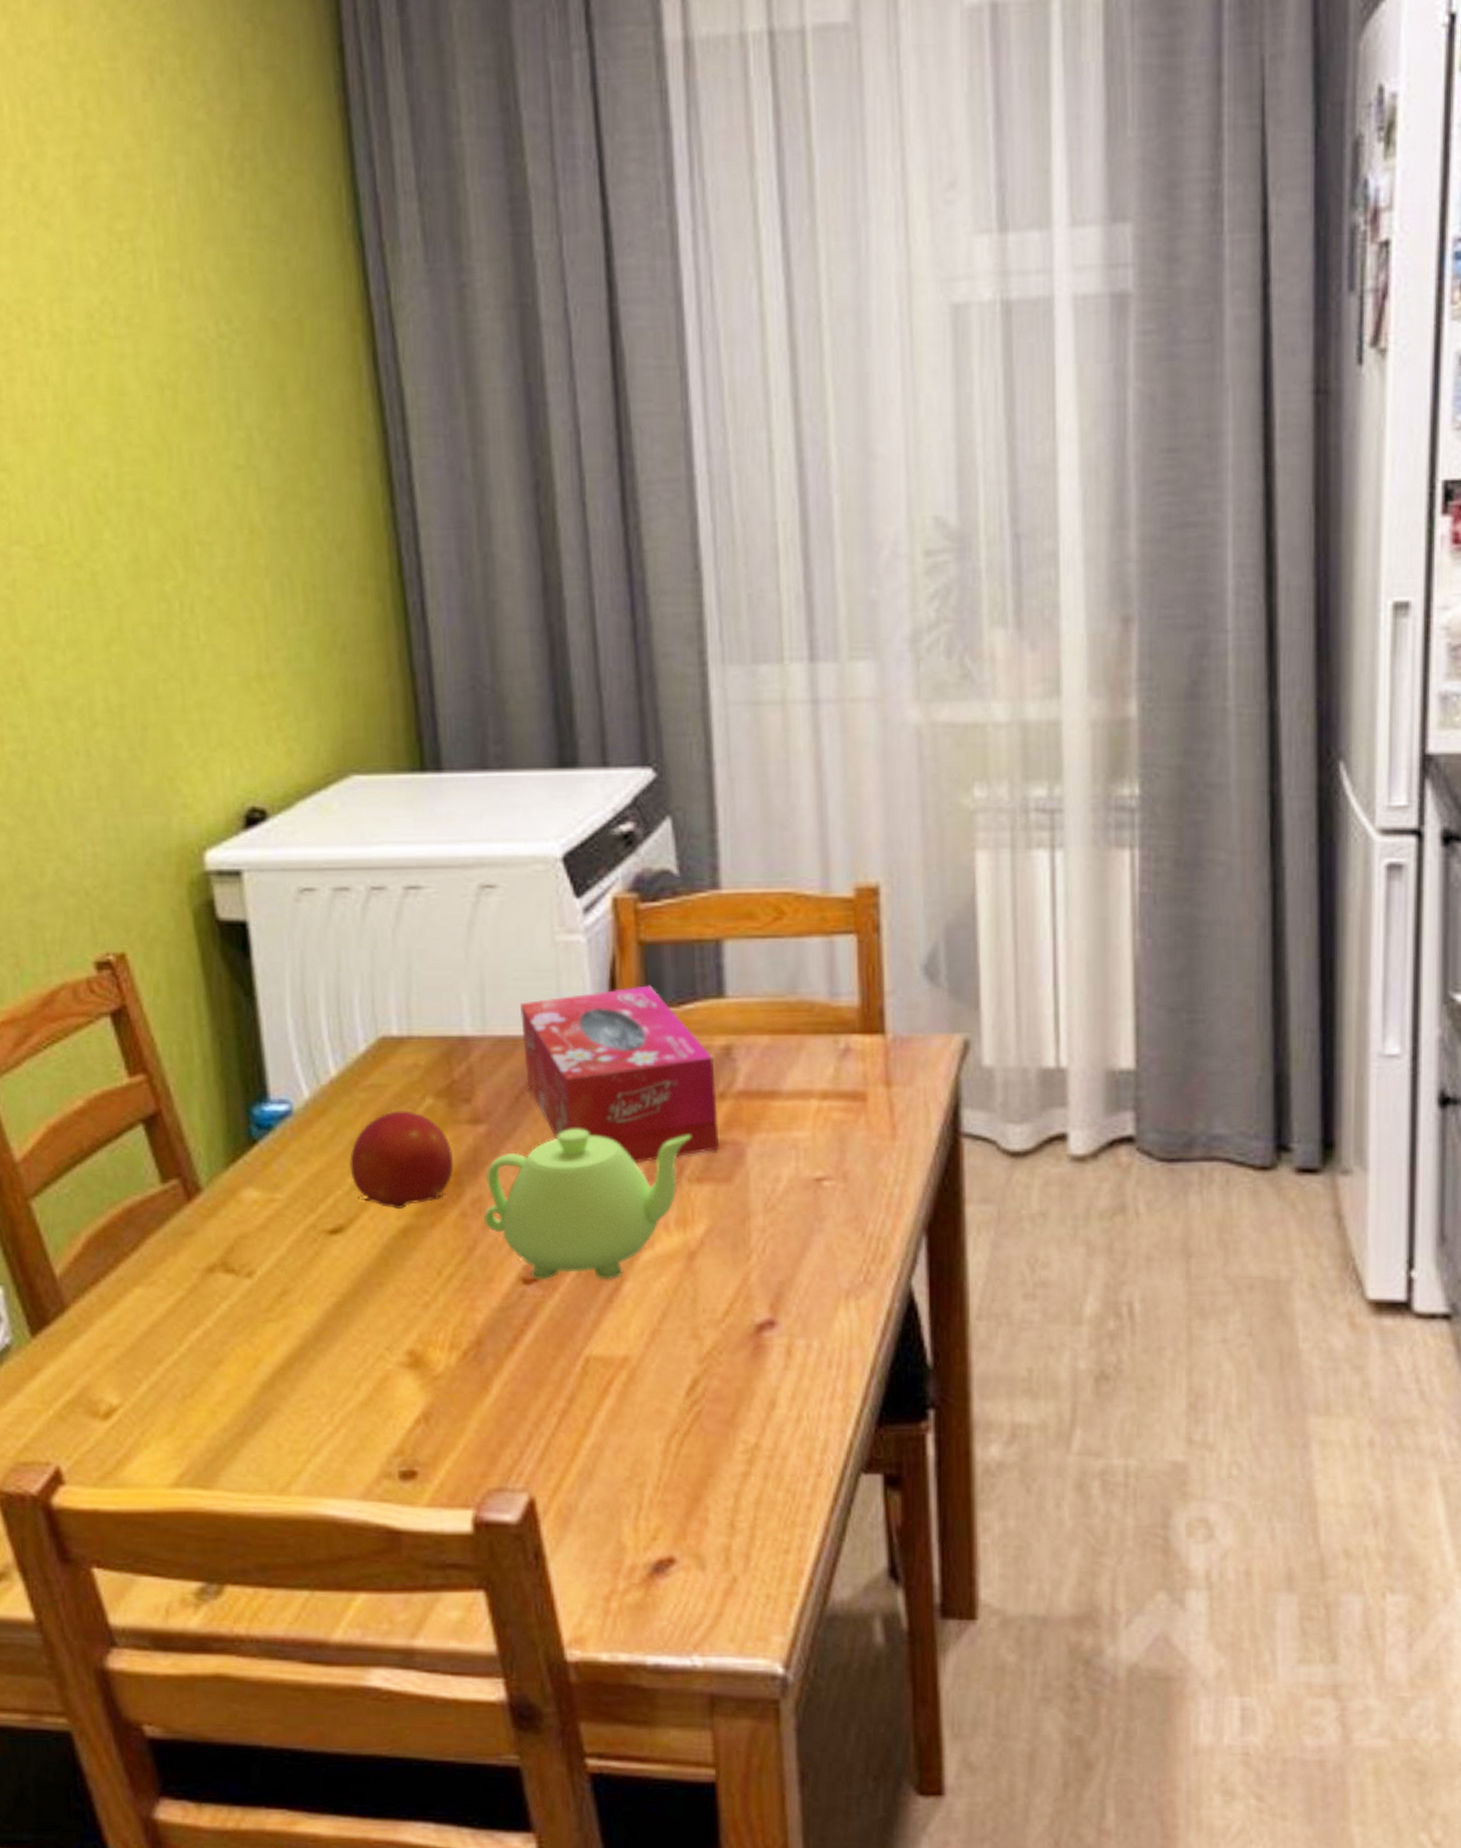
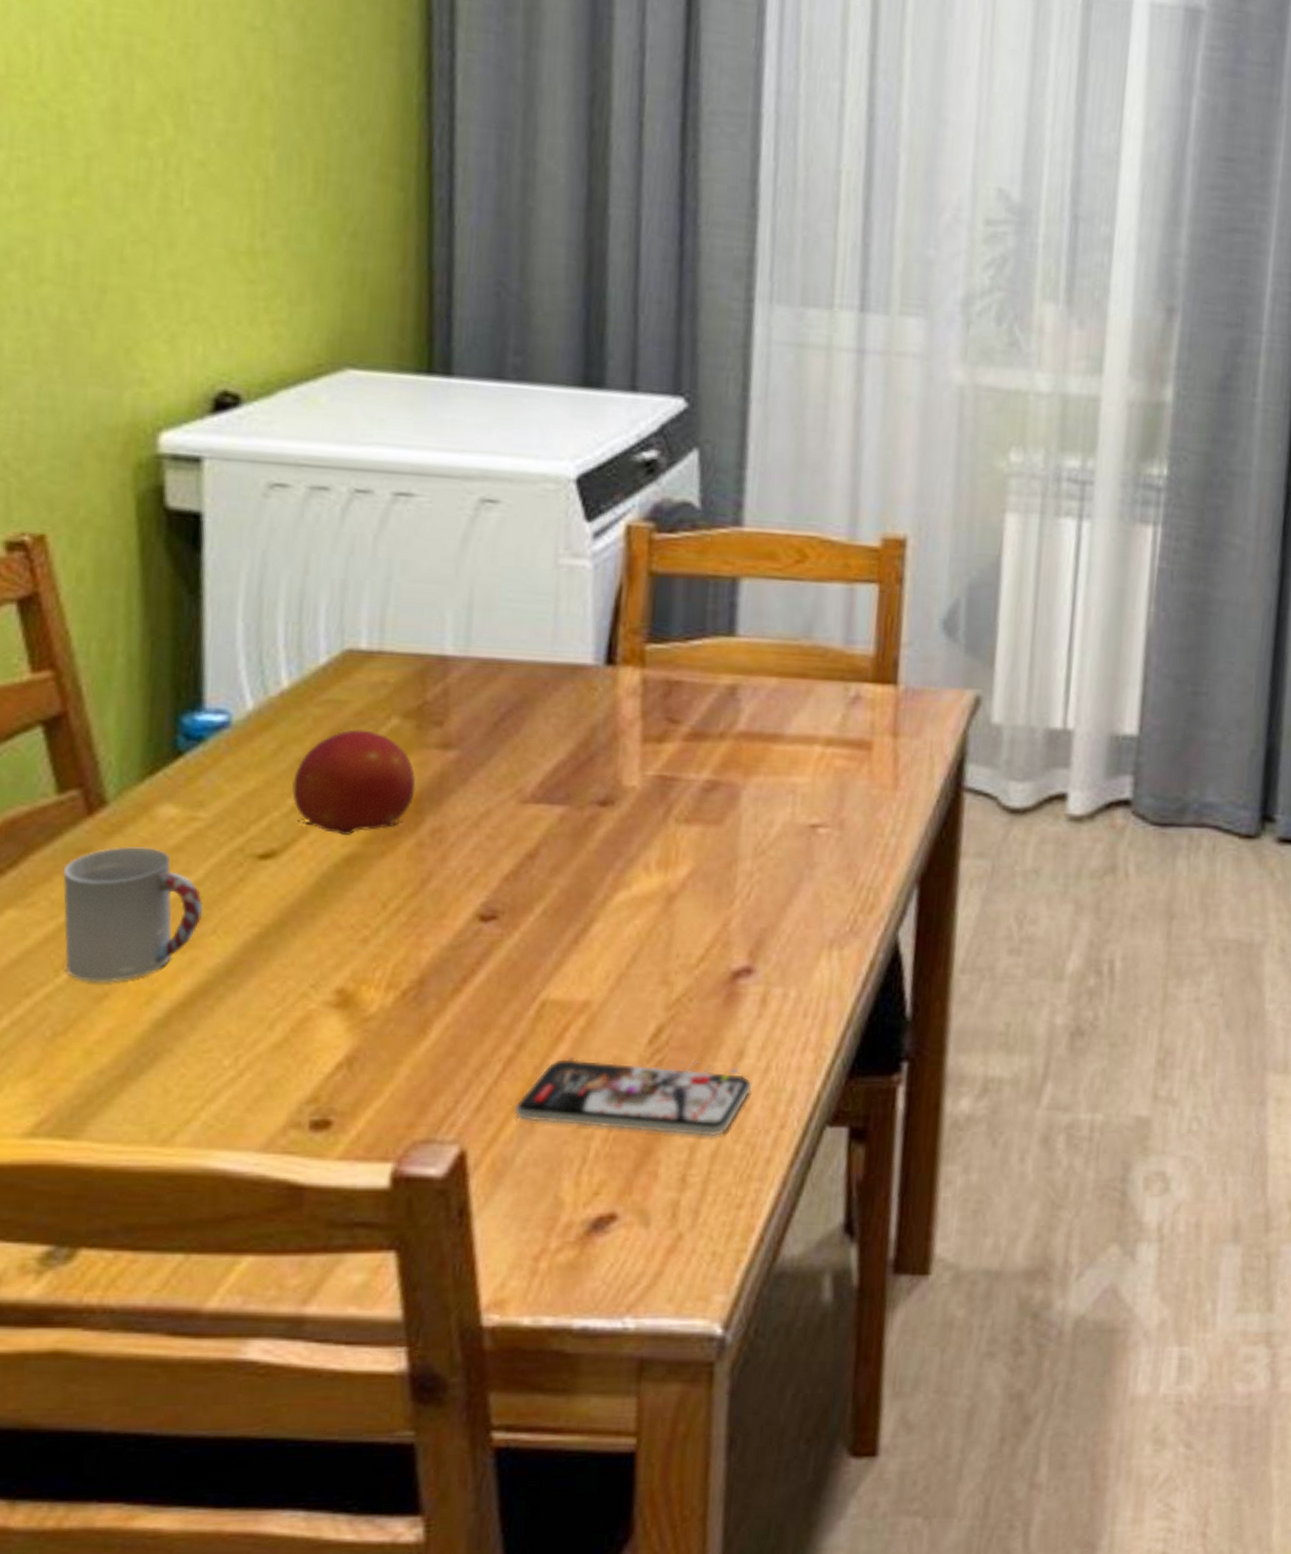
cup: none [174,1228,290,1350] -> present [63,846,204,982]
teapot: present [484,1129,691,1280] -> none [443,760,684,919]
tissue box: present [520,985,720,1164] -> none [508,617,717,800]
smartphone: none [572,1409,787,1485] -> present [514,1057,753,1137]

